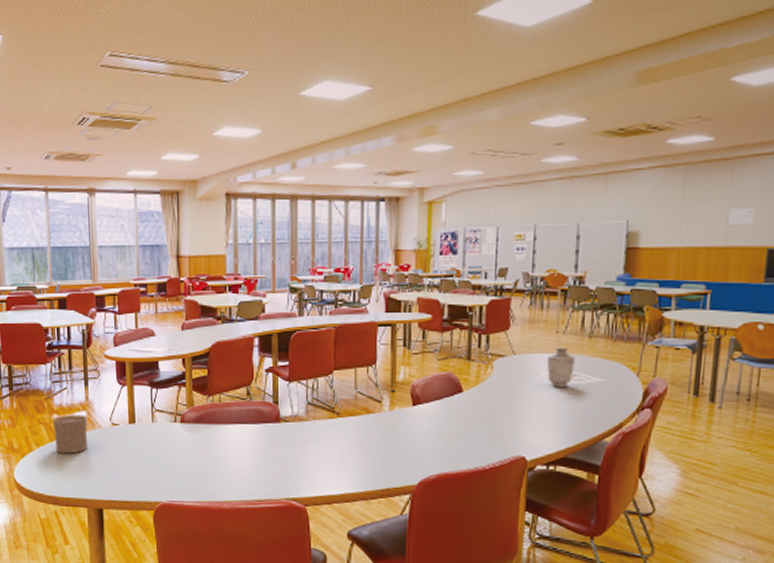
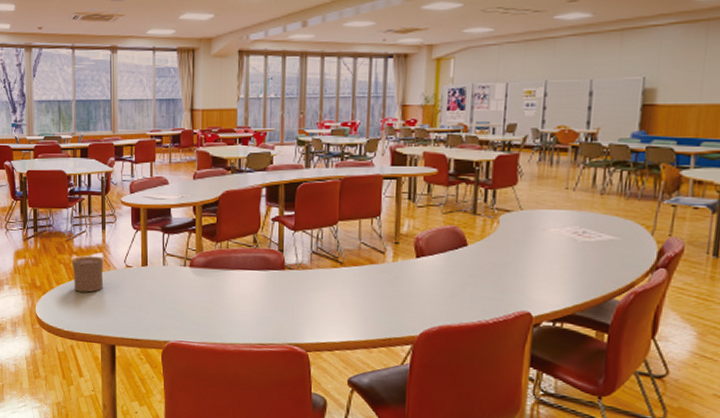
vase: present [546,347,575,387] -> none [555,204,585,244]

